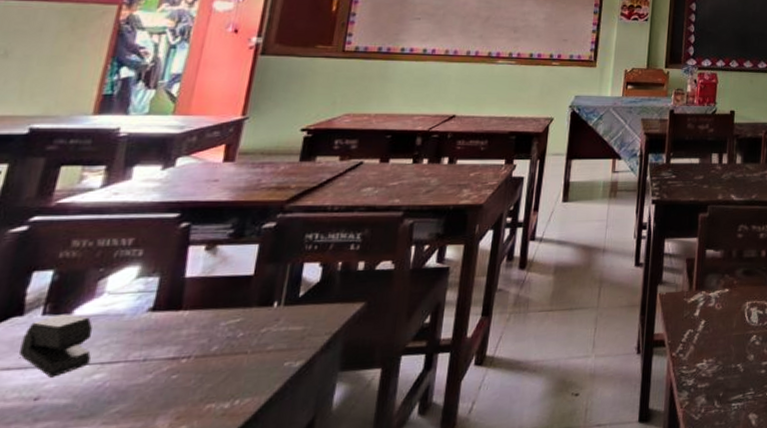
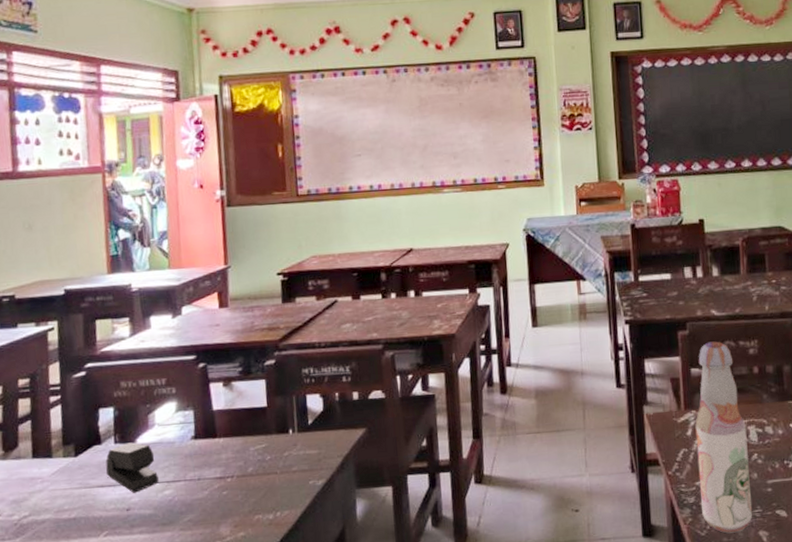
bottle: none [699,224,749,417] -> present [695,341,753,533]

